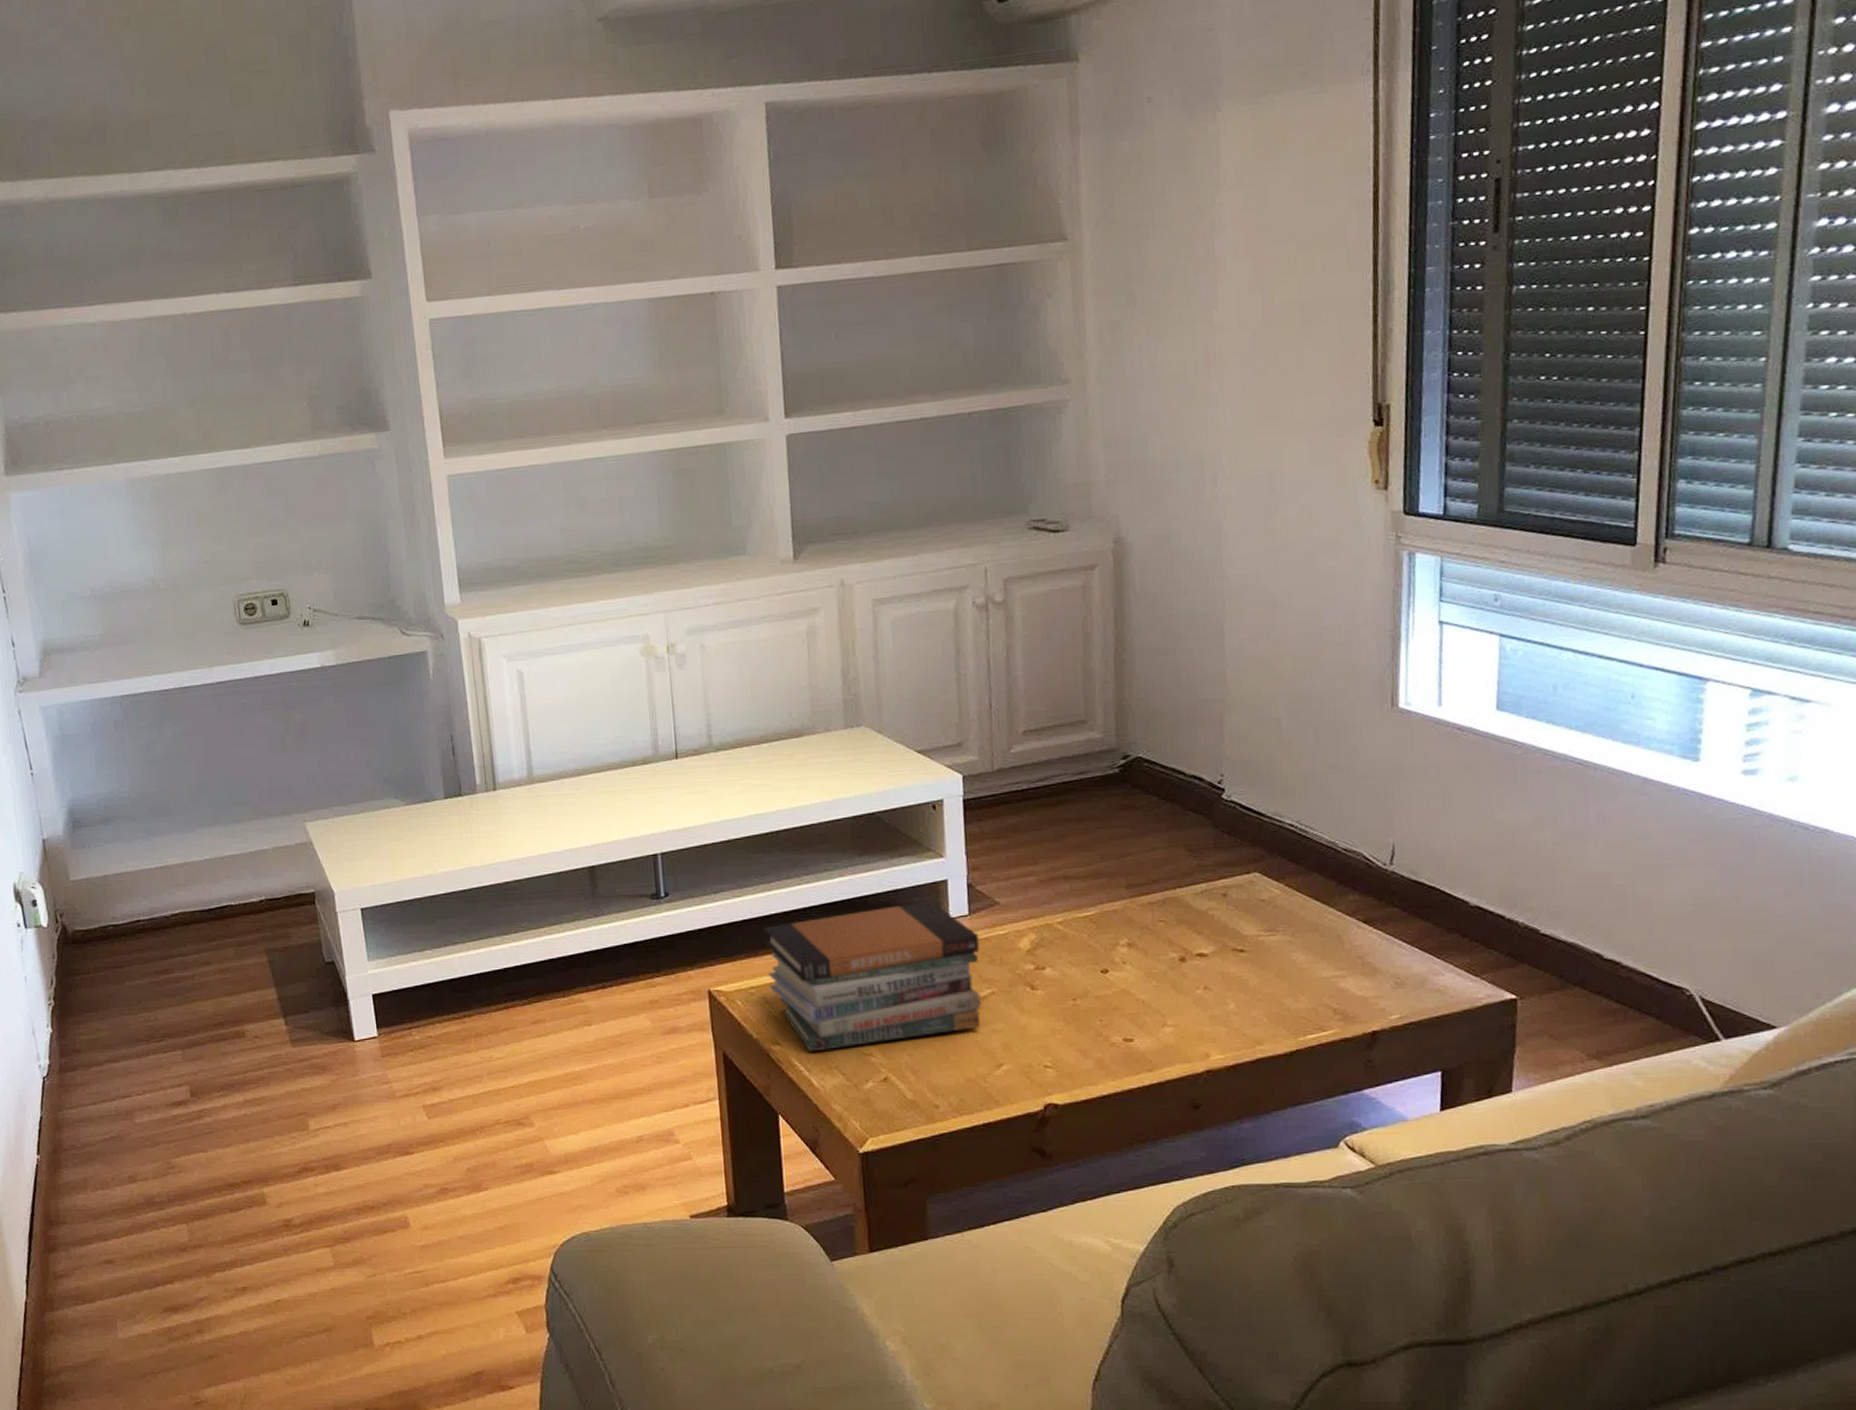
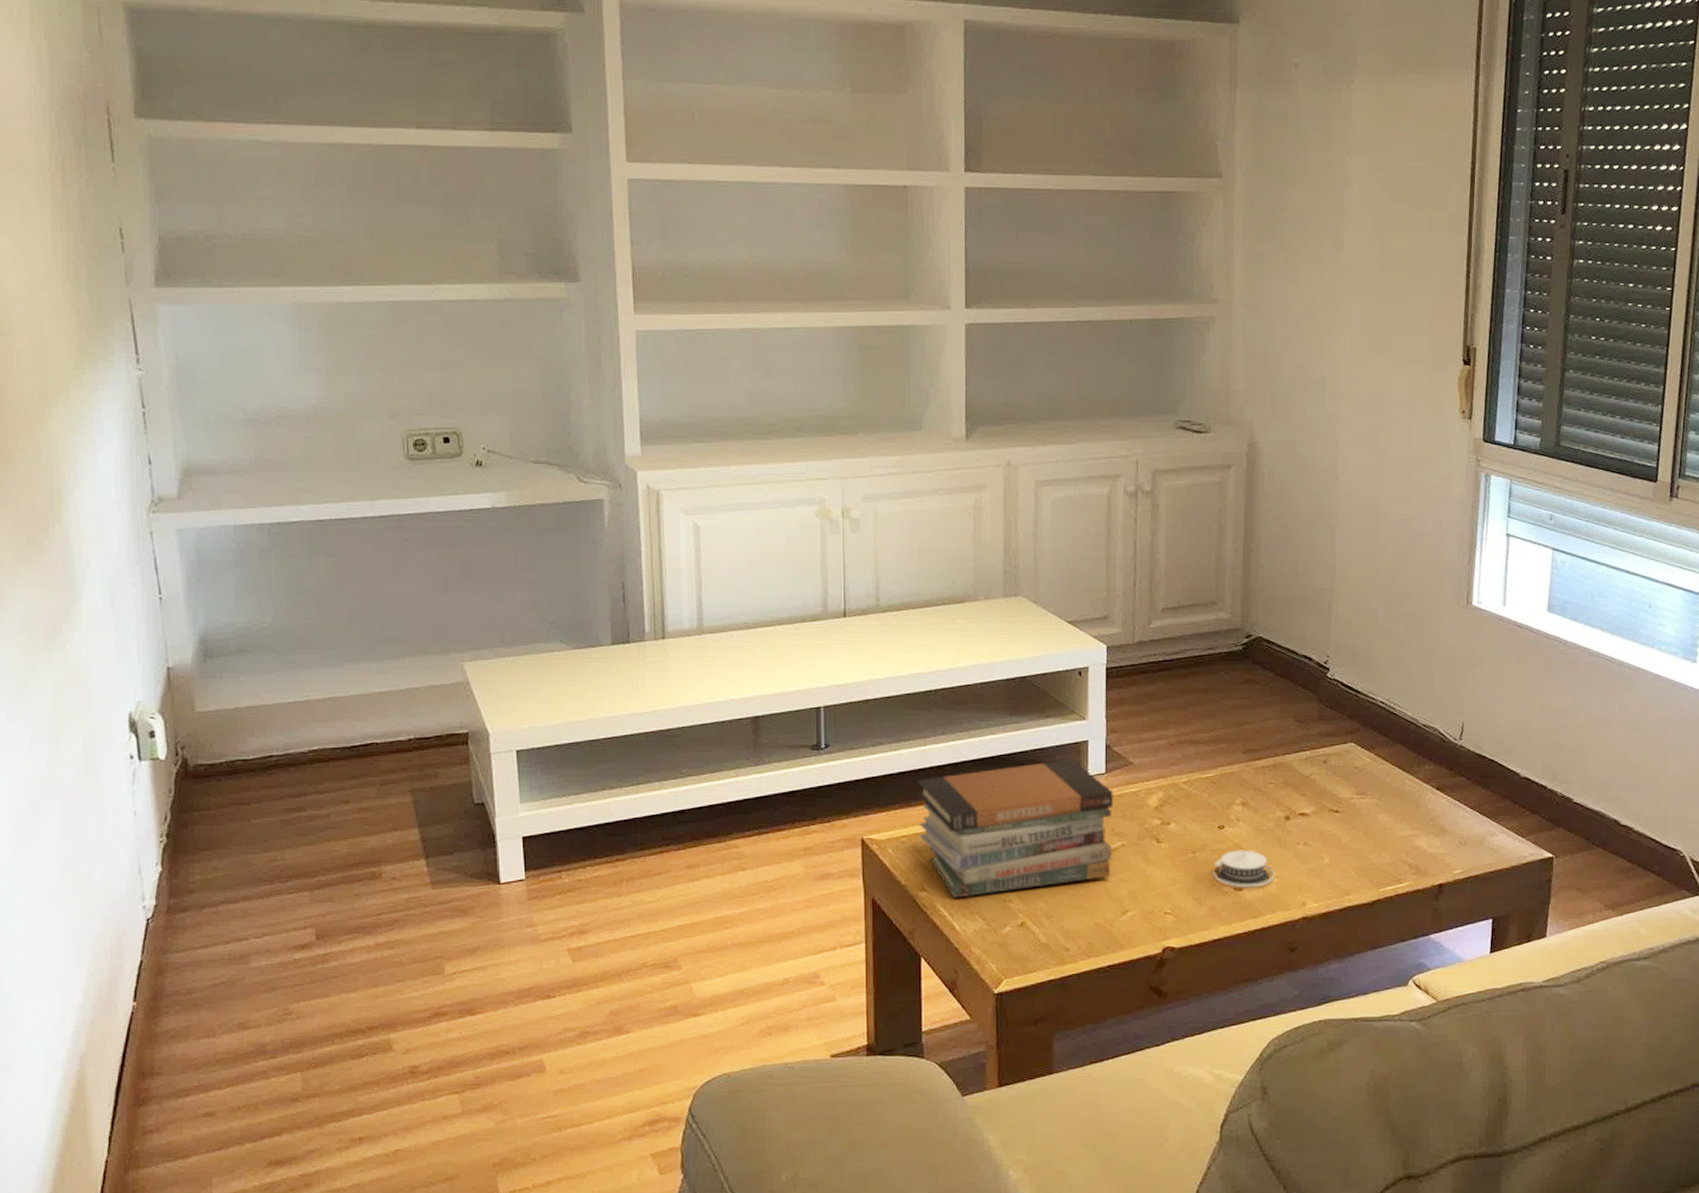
architectural model: none [1097,994,1171,1038] -> present [1213,848,1275,888]

